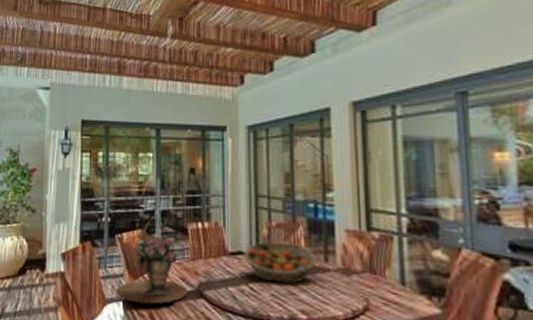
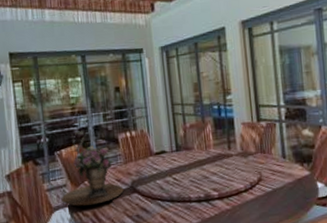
fruit basket: present [244,241,315,284] -> none [166,138,222,171]

